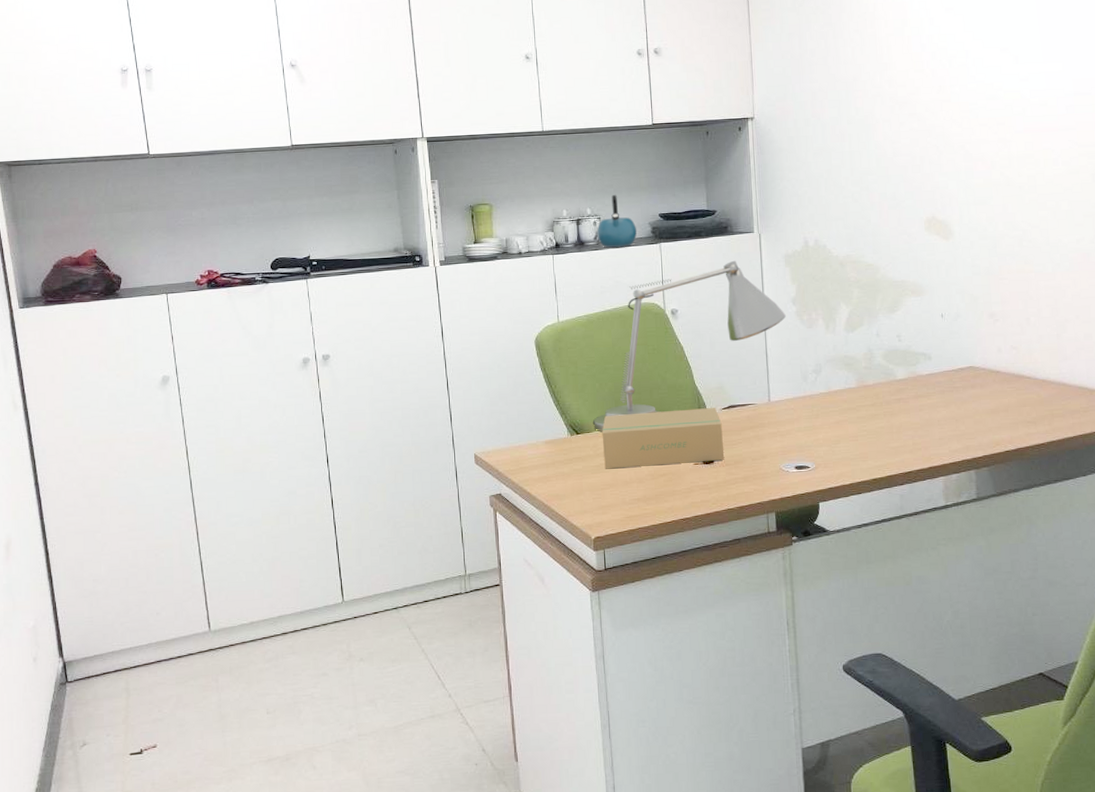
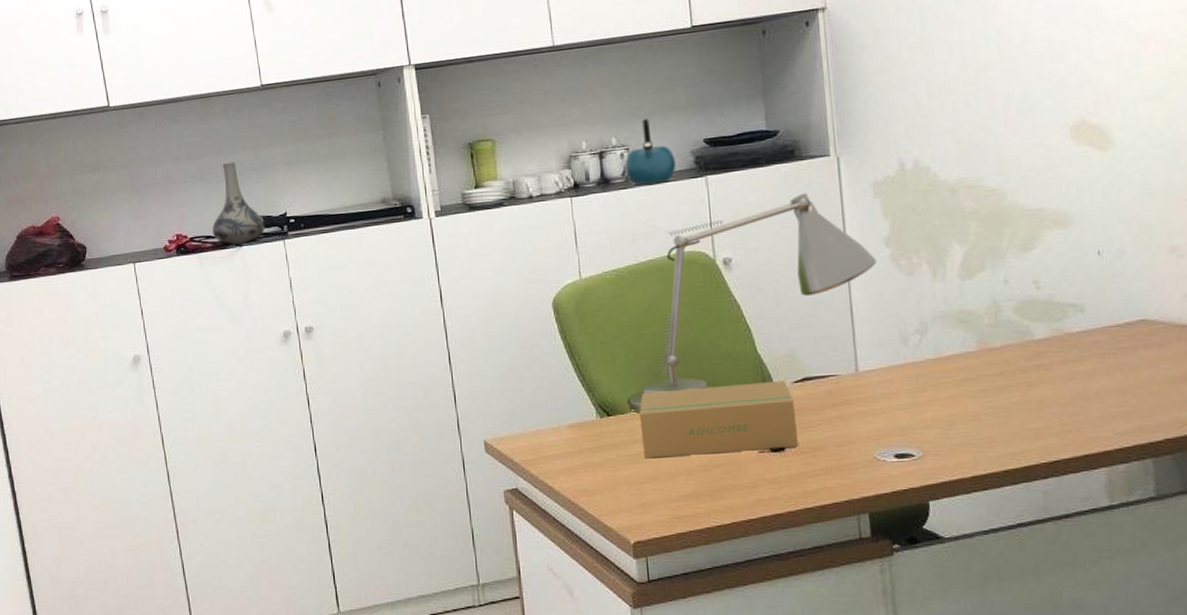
decorative vase: none [241,210,291,283] -> present [212,162,266,247]

